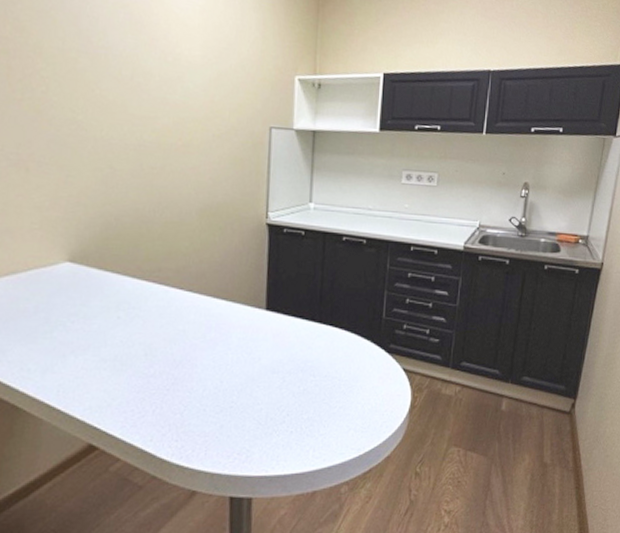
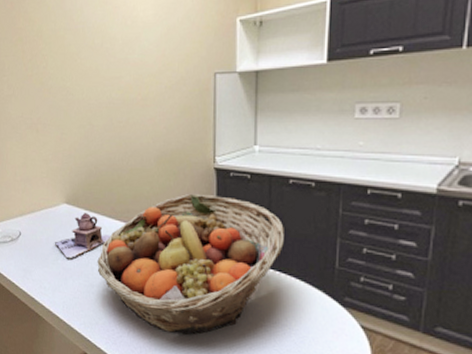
teapot: none [47,273,133,331] -> present [54,213,110,259]
fruit basket: none [113,250,337,402] -> present [97,193,284,334]

